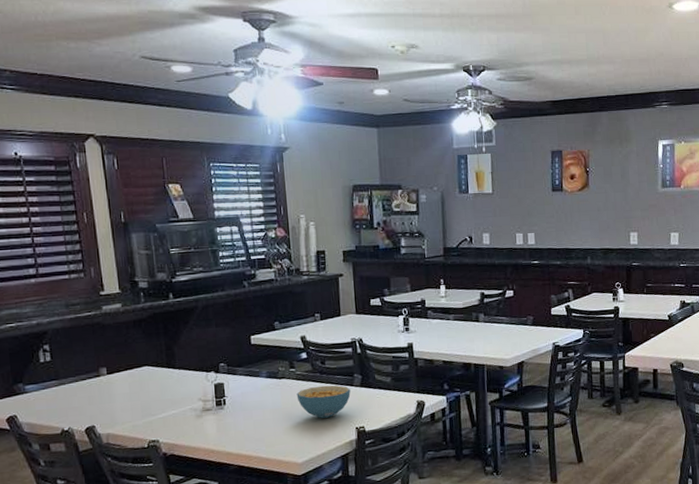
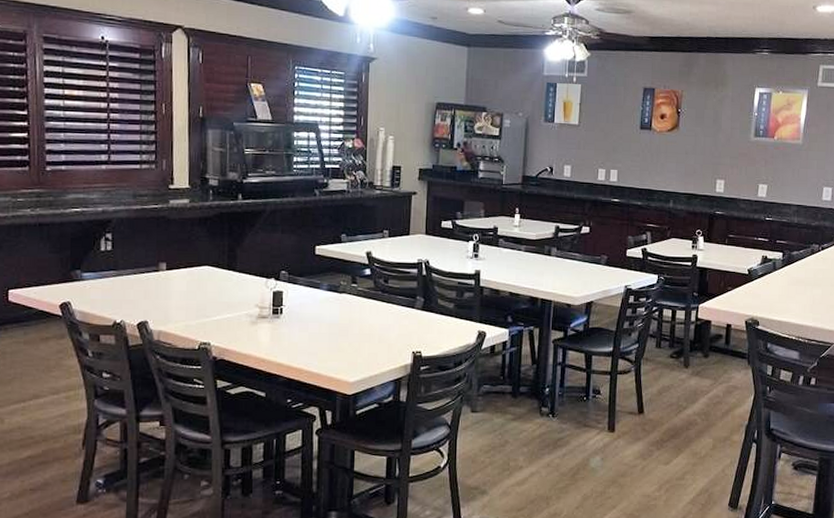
cereal bowl: present [296,385,351,418] -> none [355,305,411,338]

